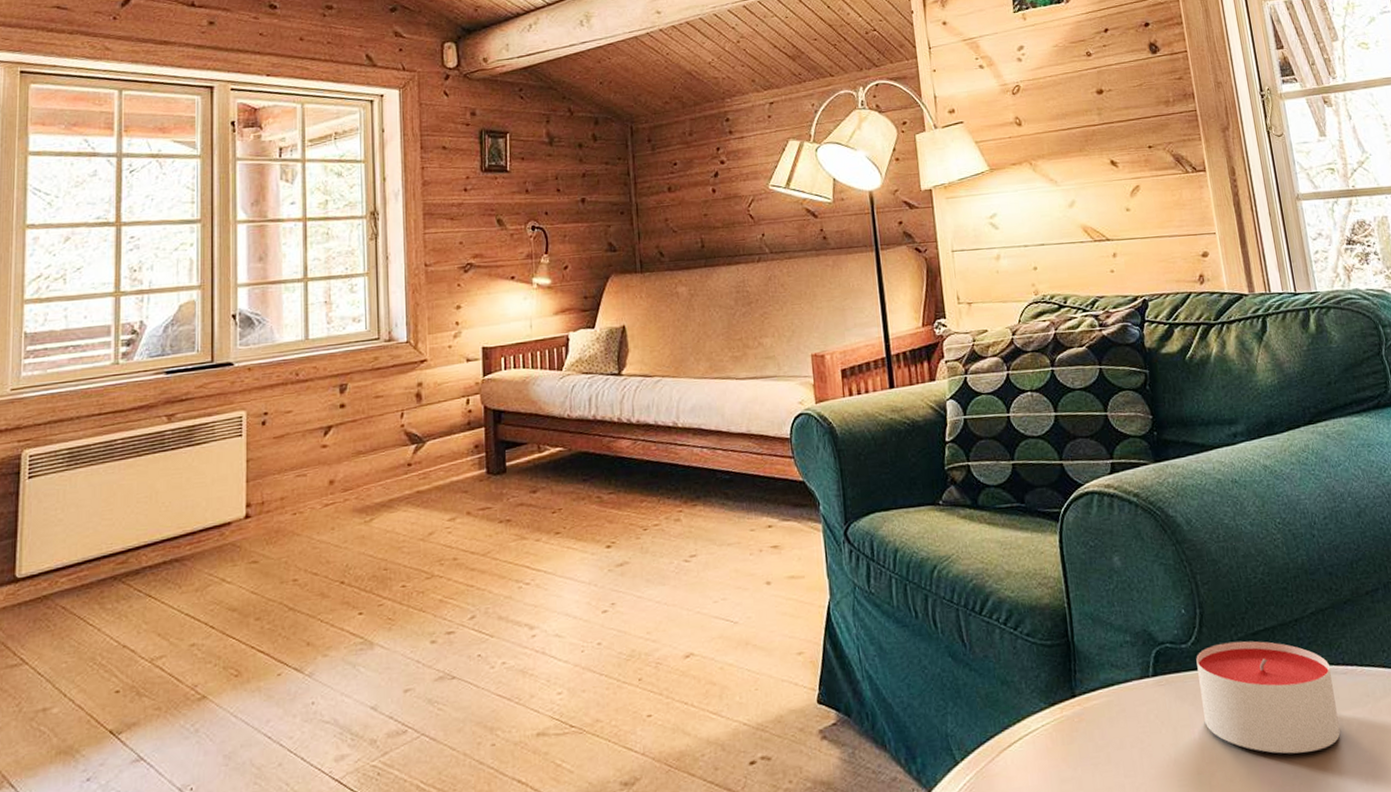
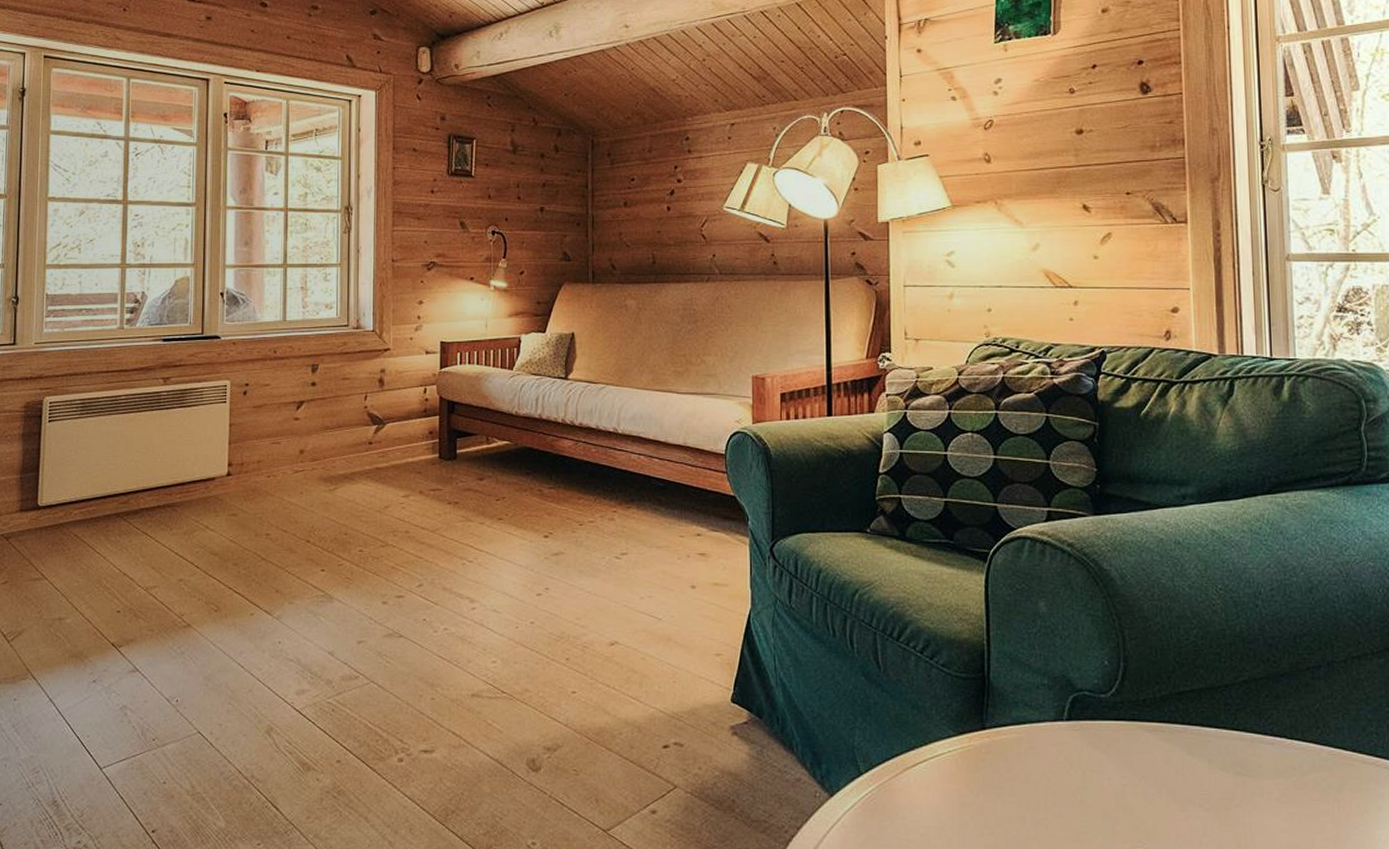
candle: present [1196,640,1341,754] -> none [1114,698,1259,813]

